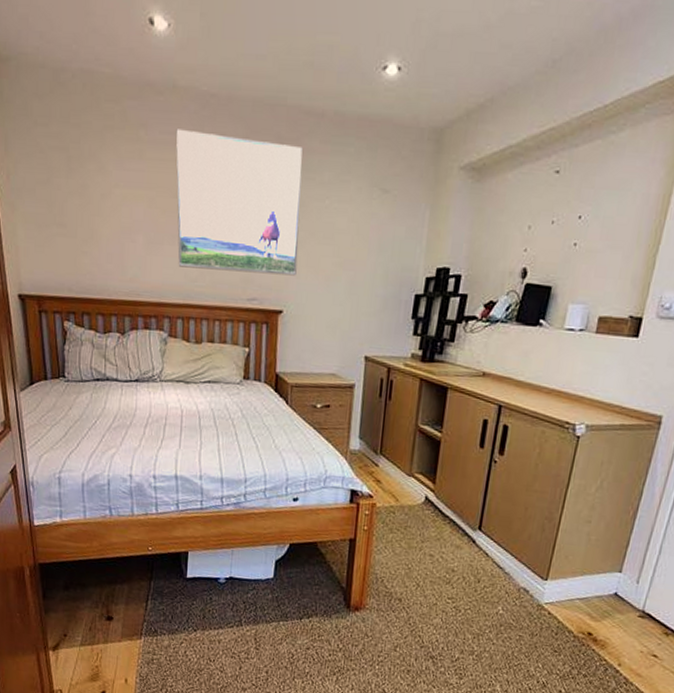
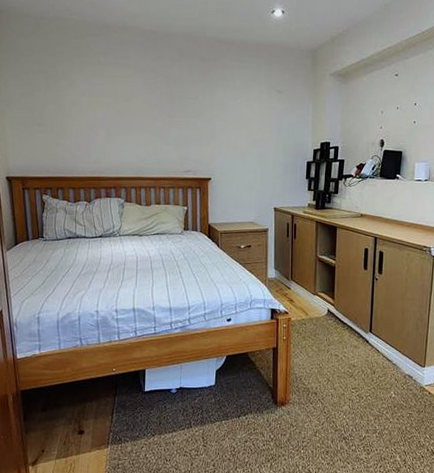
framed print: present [176,129,303,276] -> none [127,55,220,153]

